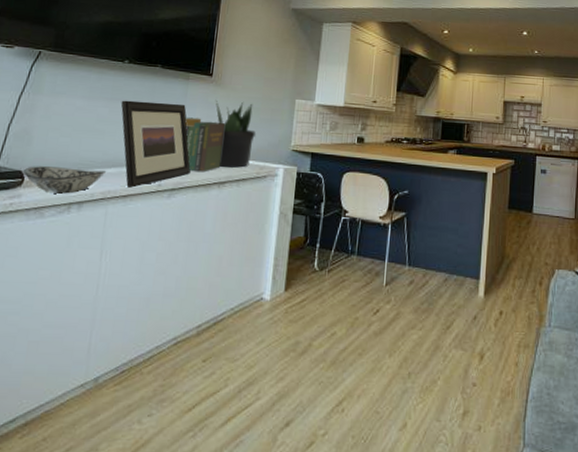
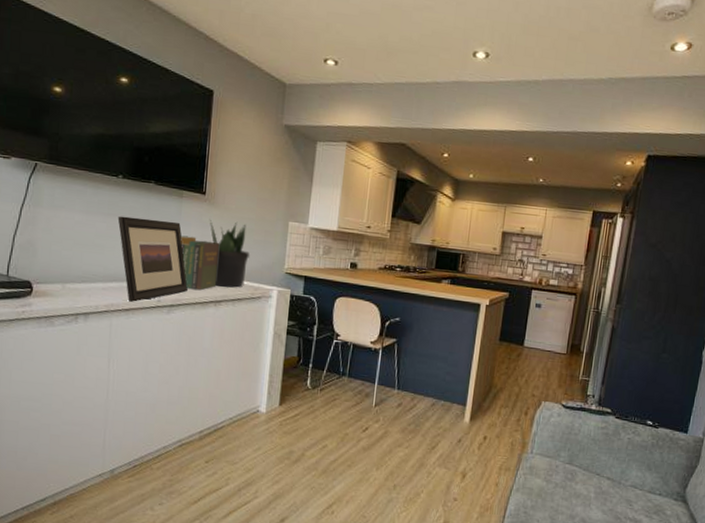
decorative bowl: present [22,166,107,194] -> none [31,277,109,305]

